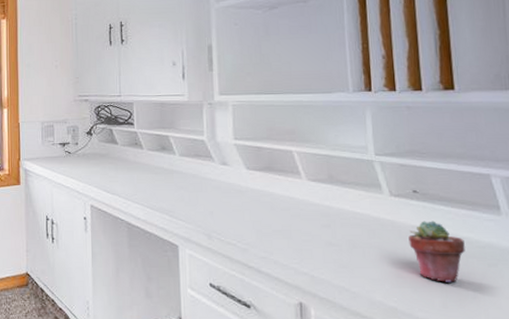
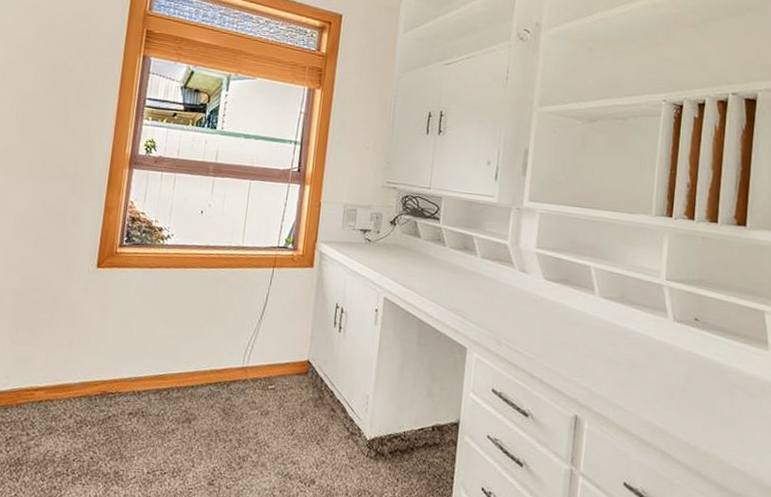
potted succulent: present [408,221,465,282] -> none [683,348,733,409]

